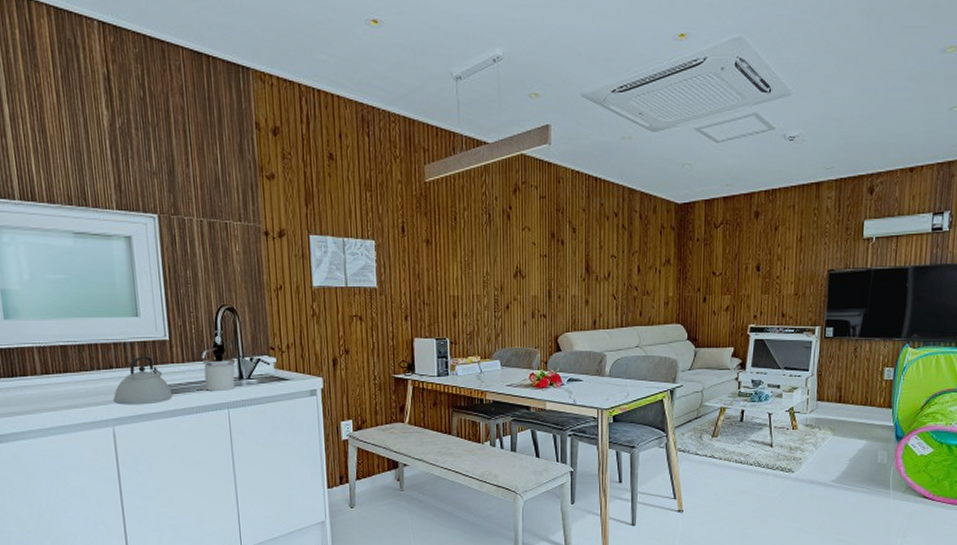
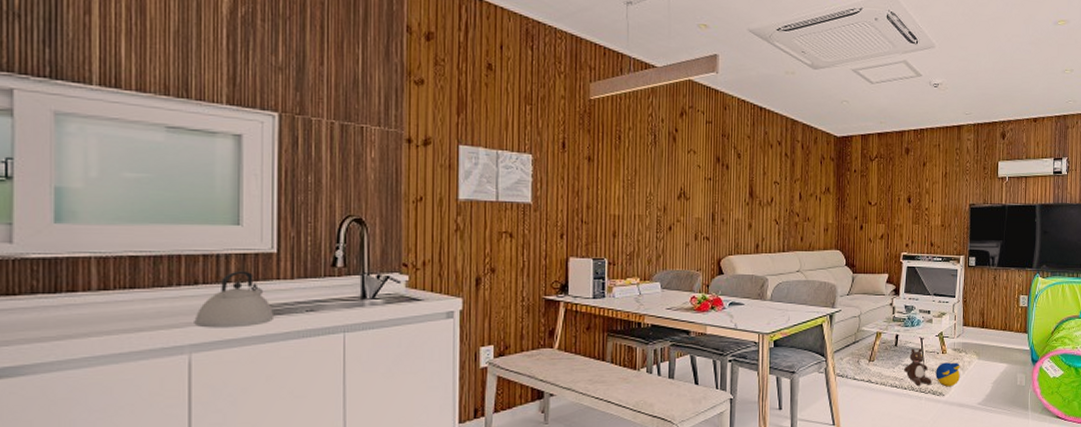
soap dispenser: present [202,344,235,392] -> none [316,259,357,313]
stuffed animal: none [749,424,781,462] -> present [903,348,932,386]
toy ball: none [785,438,812,464] -> present [936,362,960,387]

